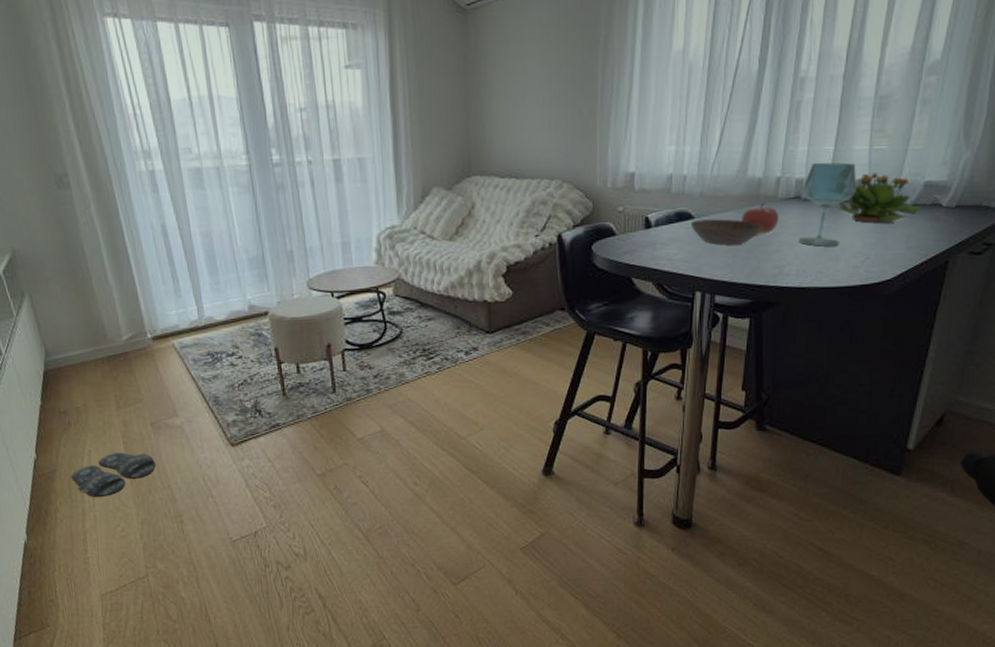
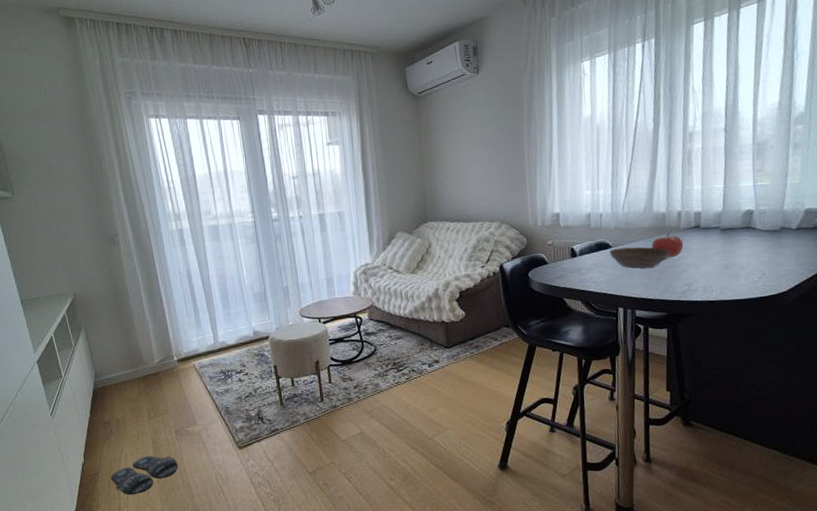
wine glass: present [798,162,857,247] -> none [700,197,747,266]
potted flower: present [838,172,923,223] -> none [733,204,806,245]

